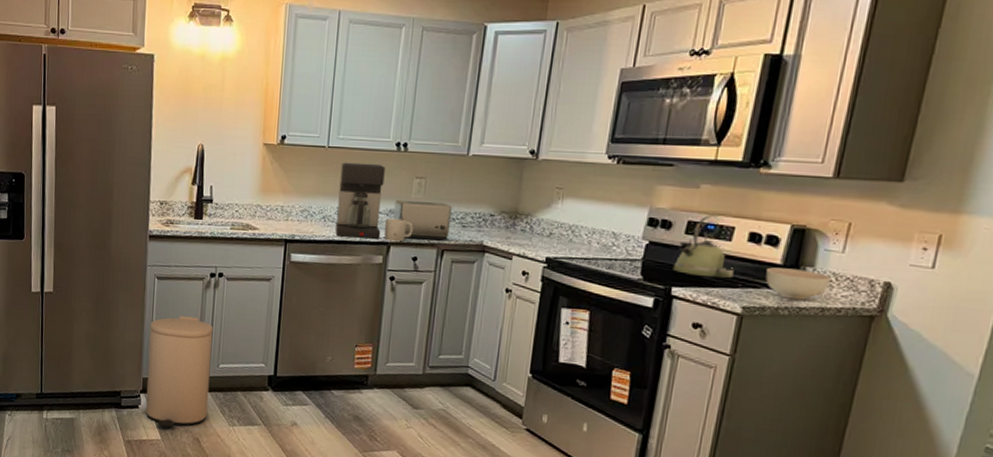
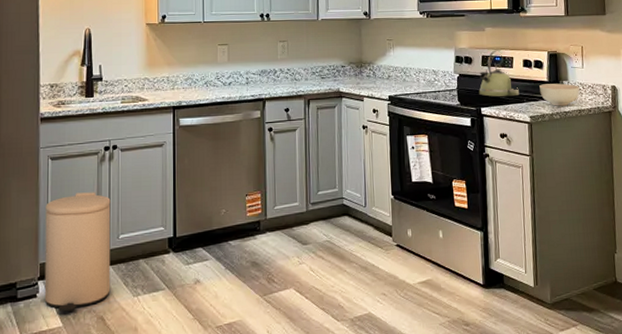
coffee maker: present [334,162,385,240] -> none [216,33,256,99]
mug: present [383,218,414,242] -> none [258,77,283,97]
toaster: present [393,199,453,241] -> none [265,59,312,93]

